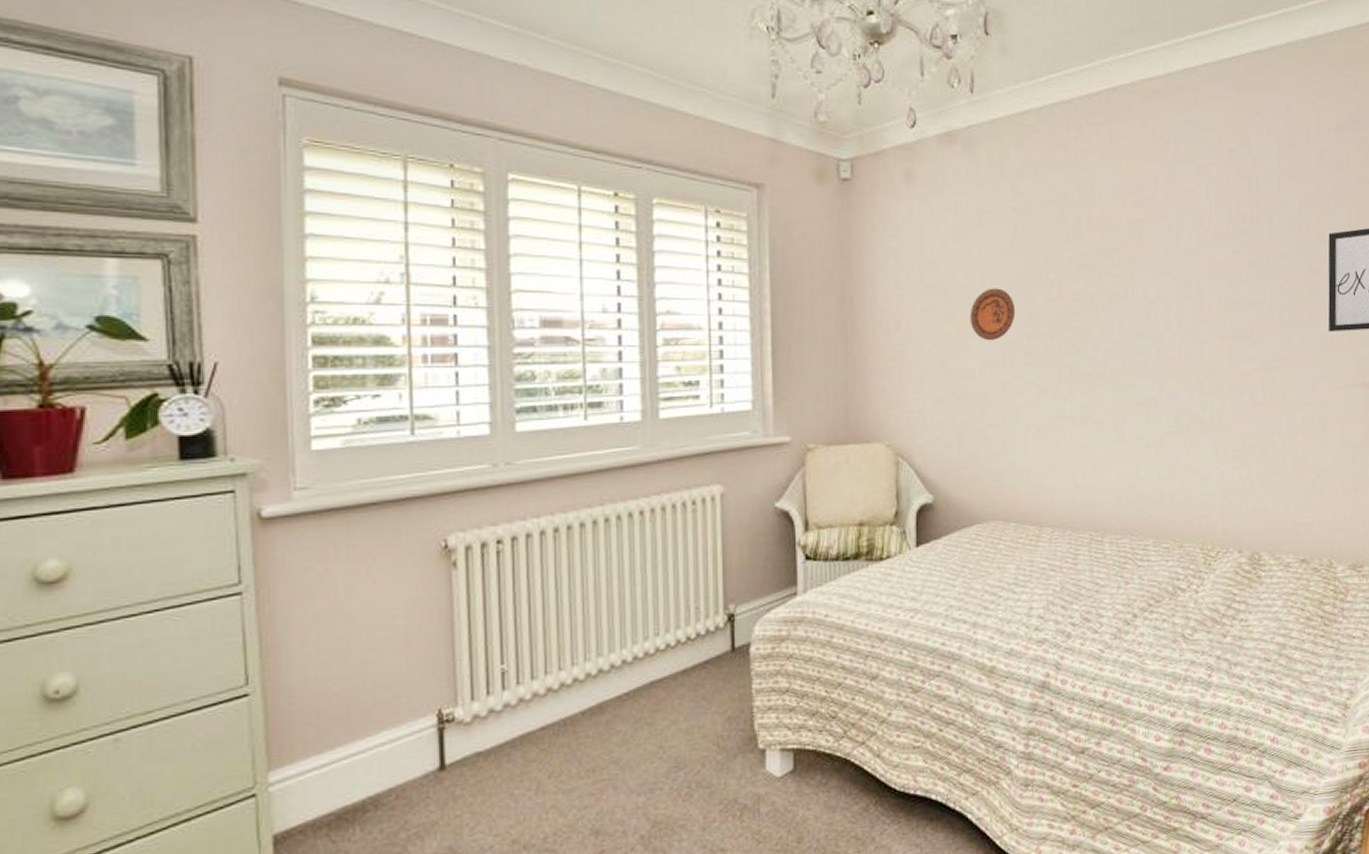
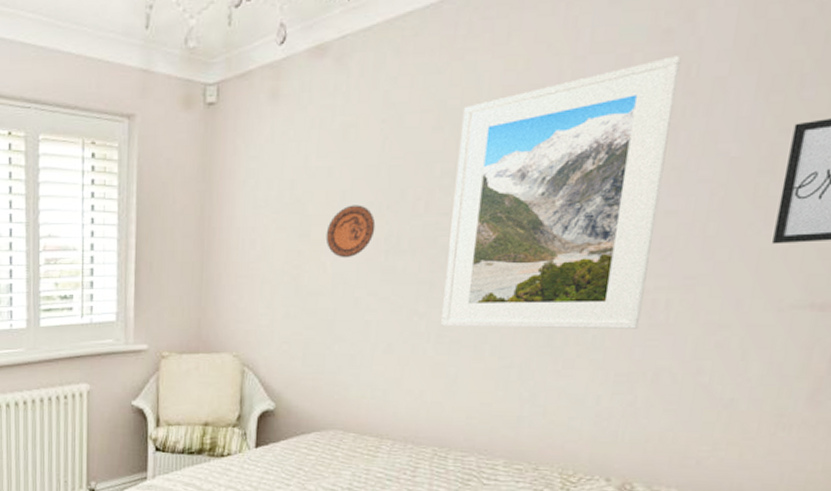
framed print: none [1081,171,1245,409] -> present [441,56,682,329]

